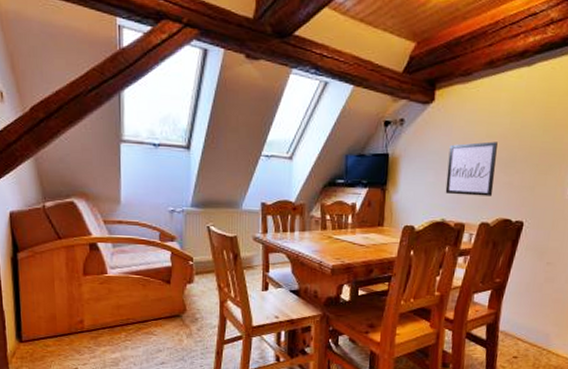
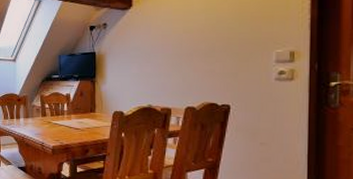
wall art: present [445,141,498,196] -> none [149,36,196,83]

